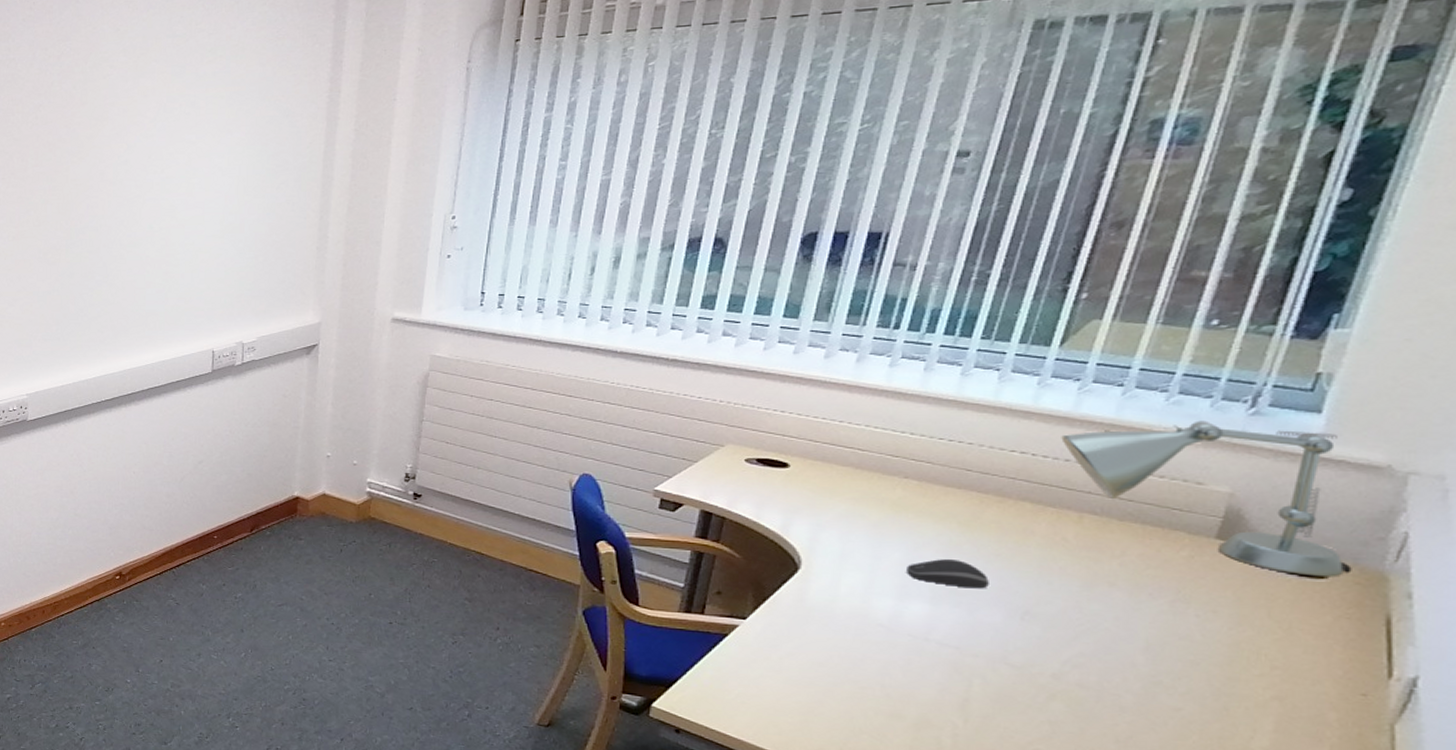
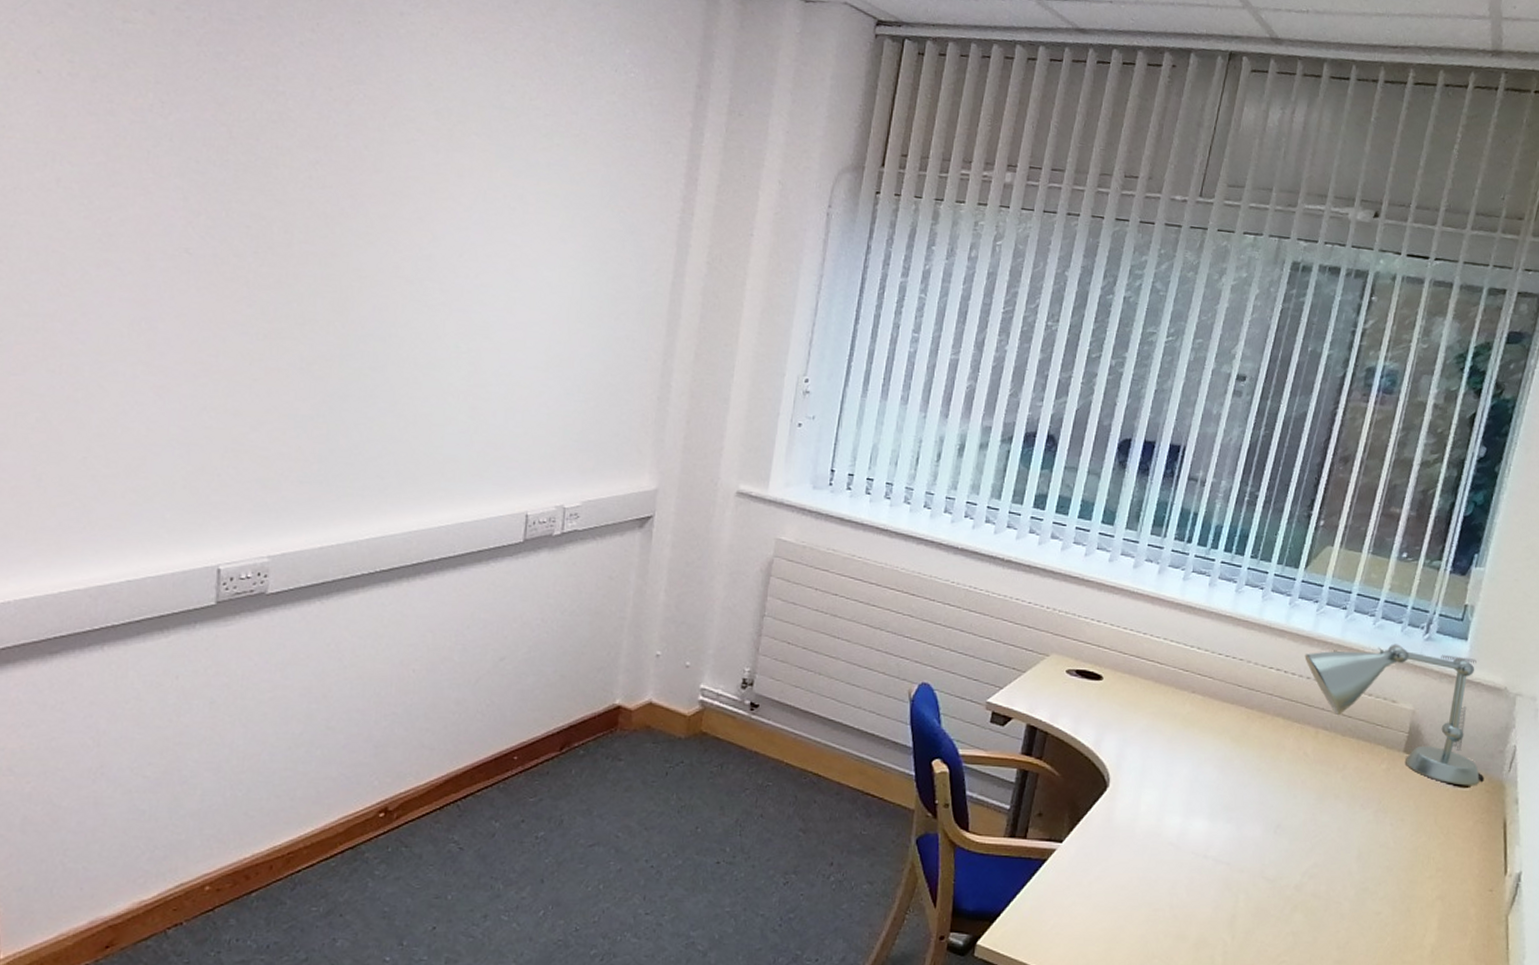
computer mouse: present [907,558,989,589] -> none [1192,773,1252,804]

